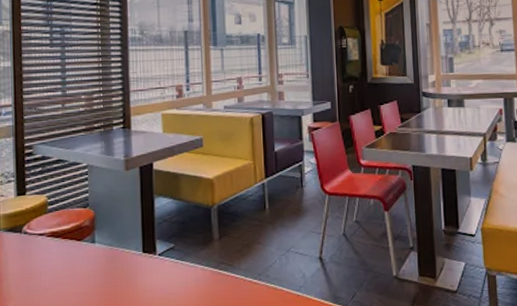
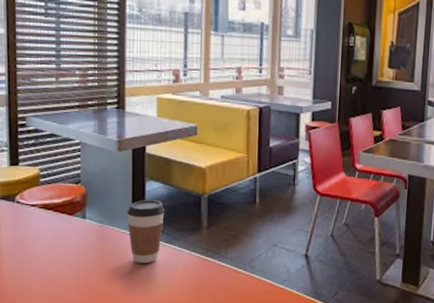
coffee cup: none [136,216,176,285] -> present [126,200,166,264]

